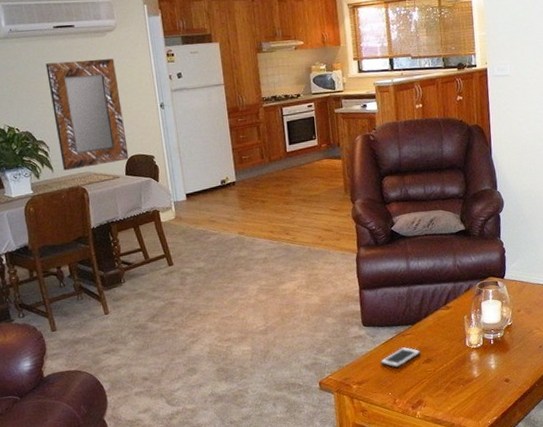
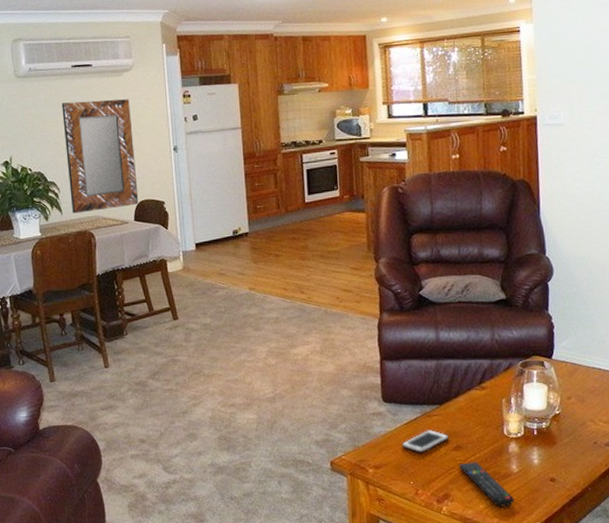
remote control: none [429,371,476,407] -> present [458,462,515,507]

